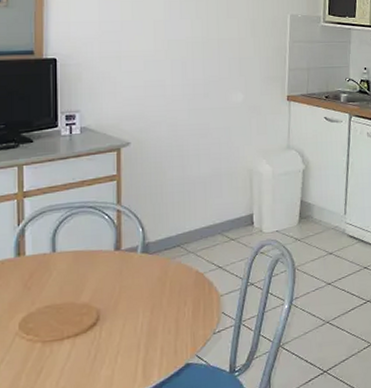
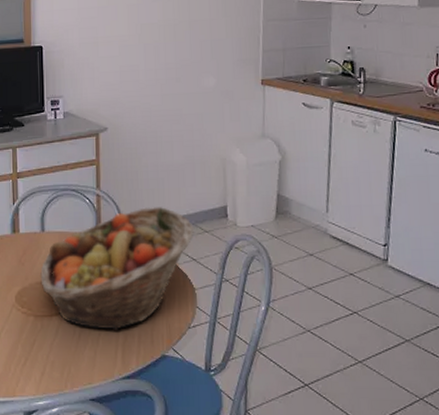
fruit basket: none [50,219,221,347] -> present [40,207,195,330]

